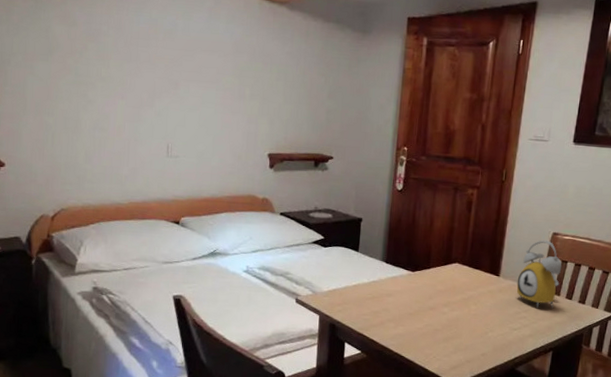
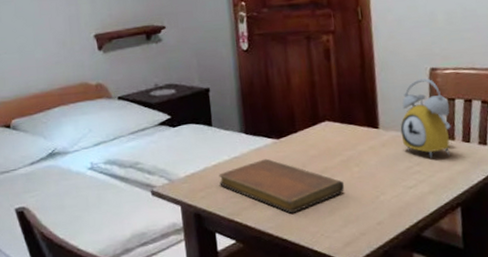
notebook: none [356,286,462,336] -> present [219,158,345,214]

